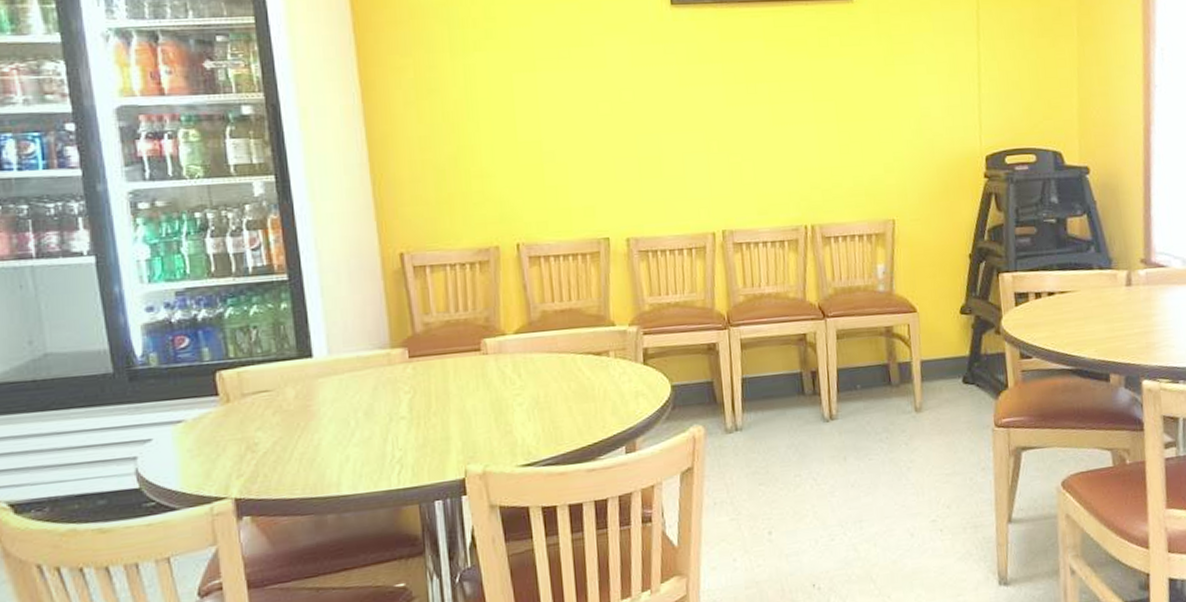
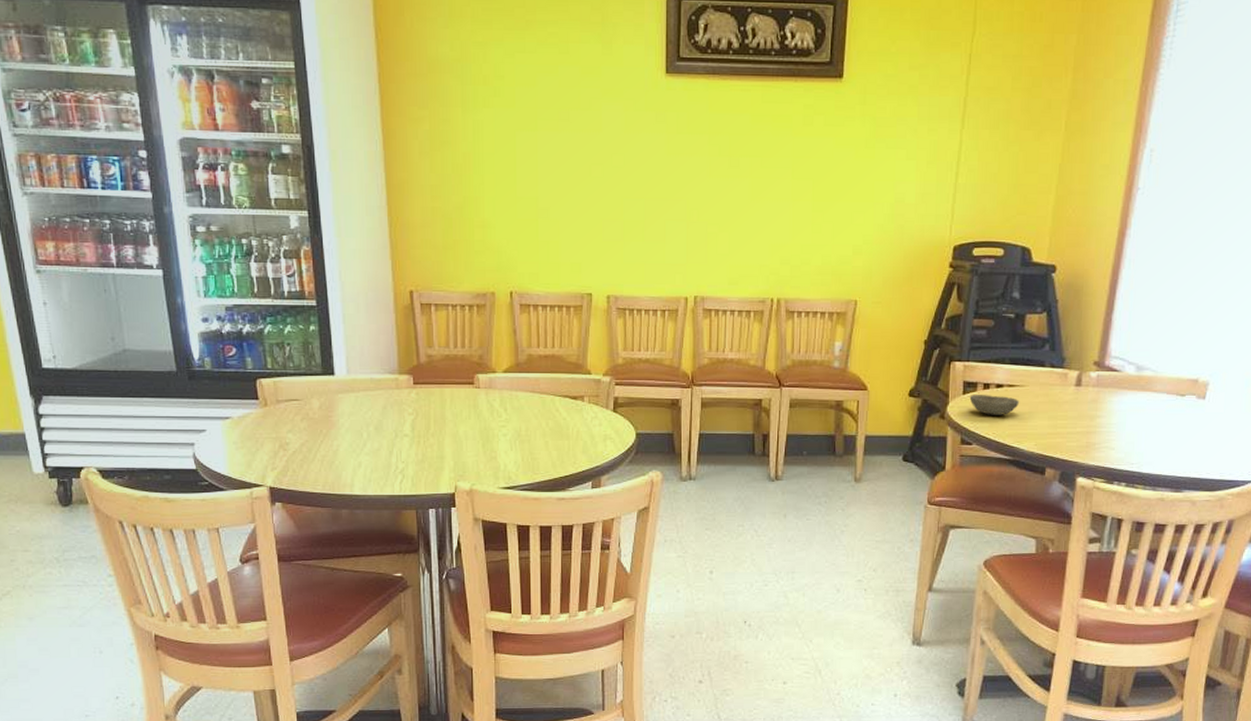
bowl: none [1022,303,1073,325] -> present [969,395,1019,415]

